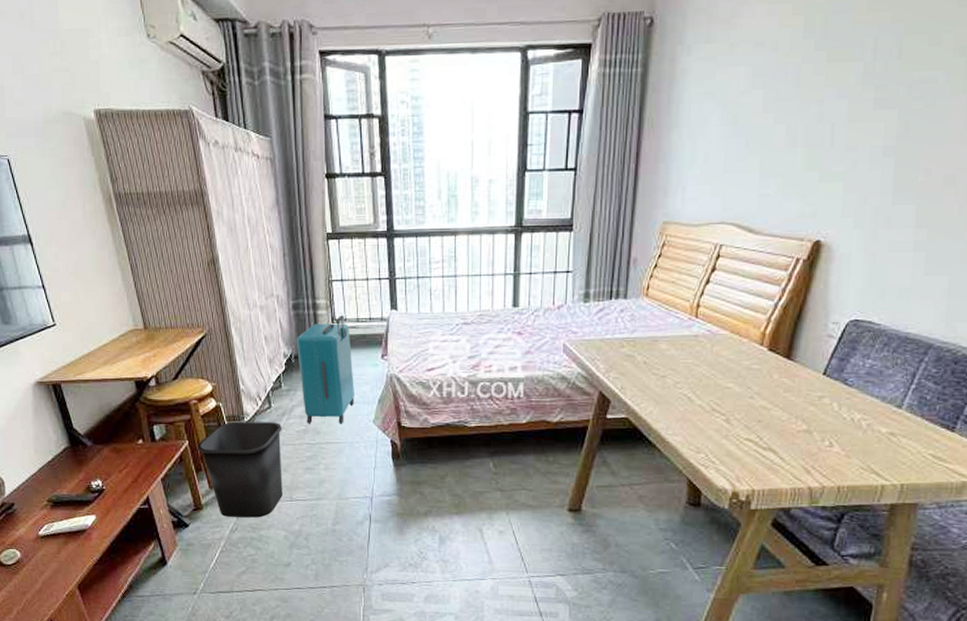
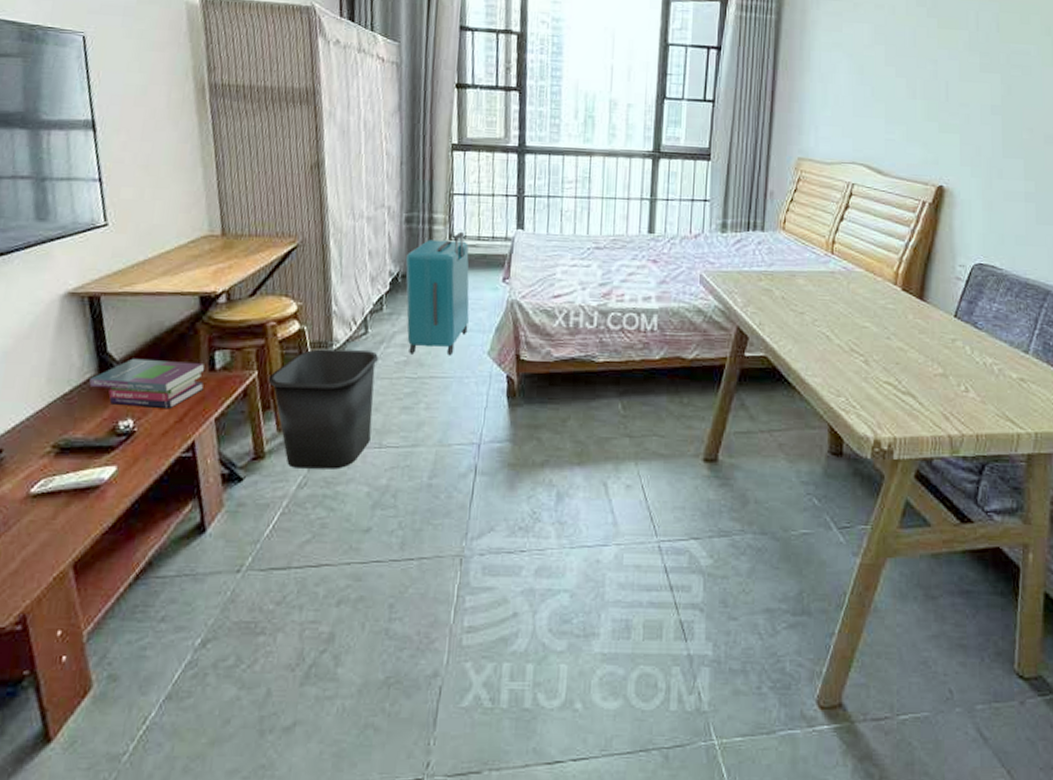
books: none [65,432,150,472] -> present [89,358,204,410]

